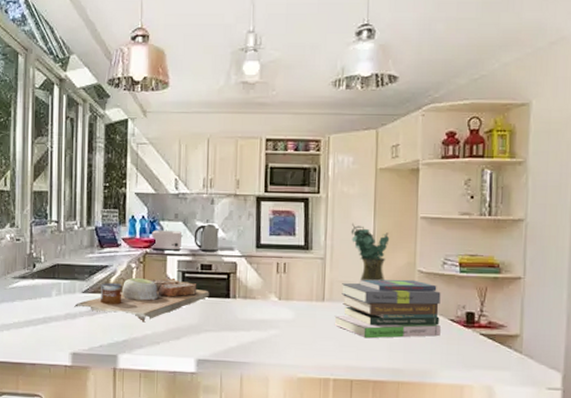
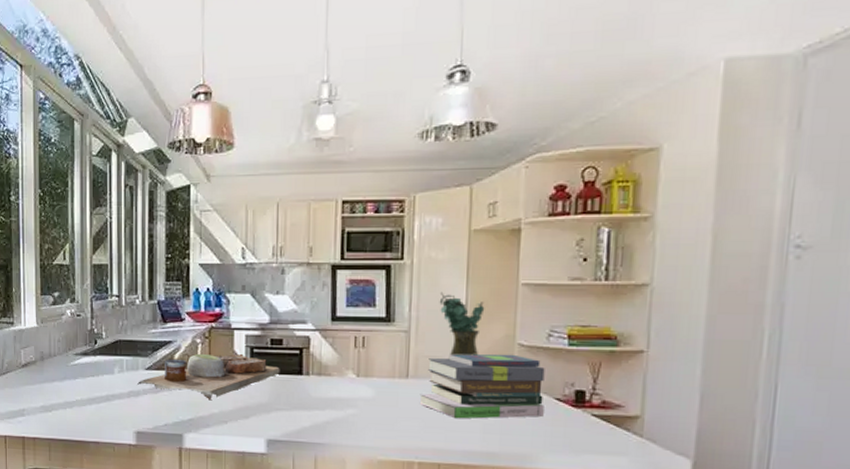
toaster: present [152,230,183,251] -> none [217,303,251,325]
kettle: present [194,223,219,252] -> none [263,295,290,326]

